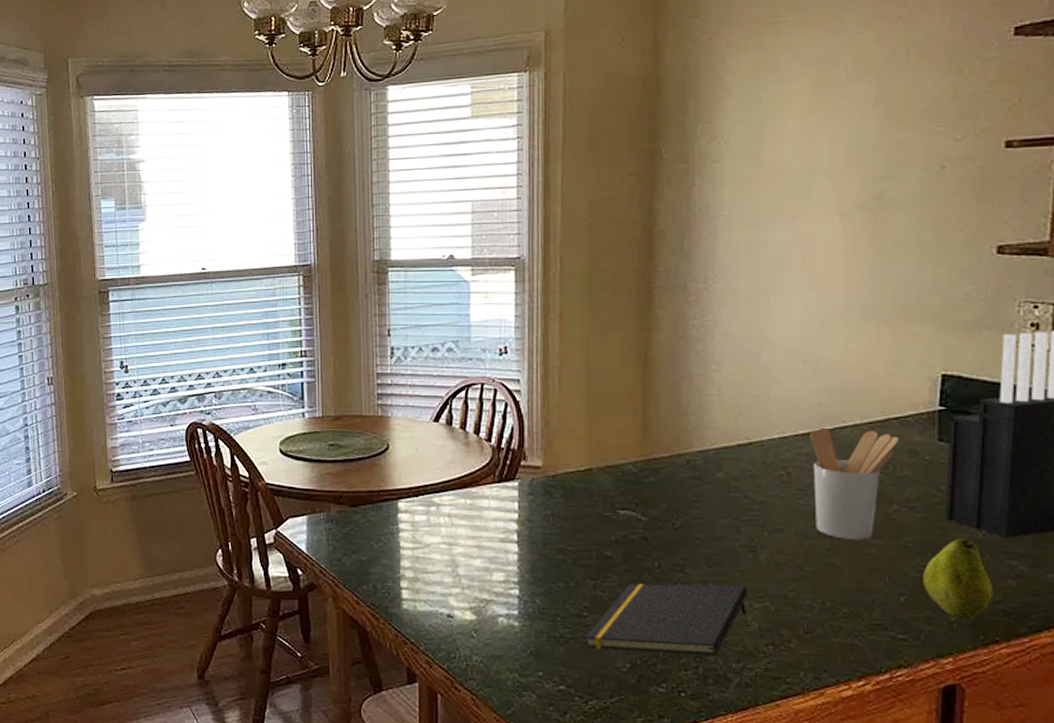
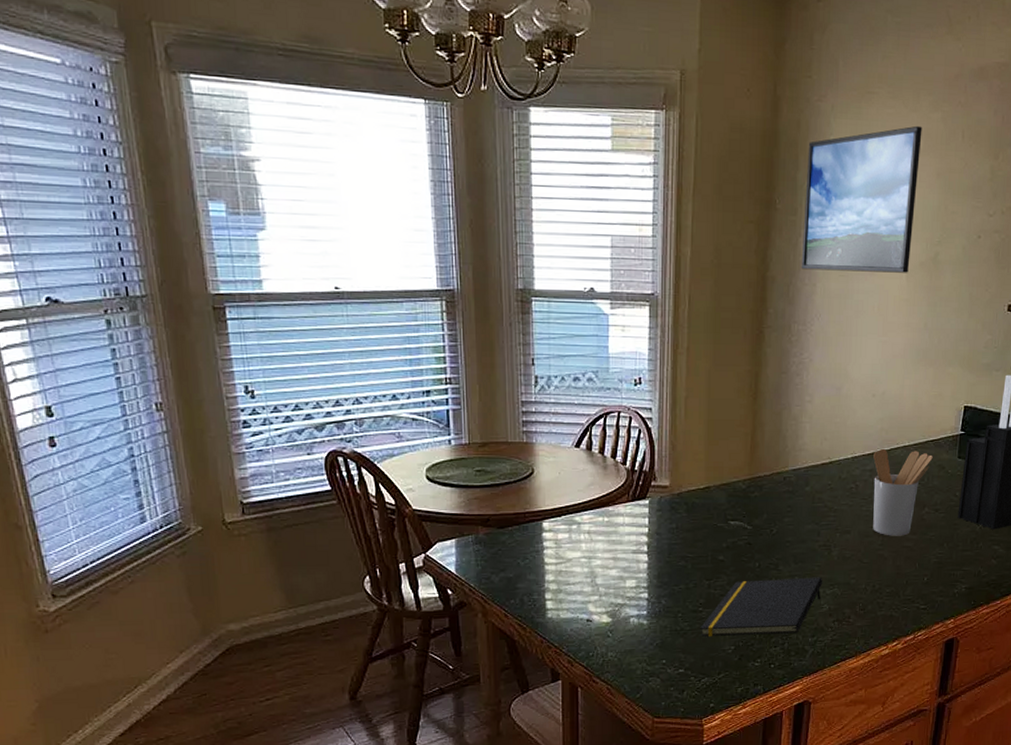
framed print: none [696,49,849,221] -> present [801,125,922,273]
fruit: present [923,538,994,620] -> none [940,531,983,591]

